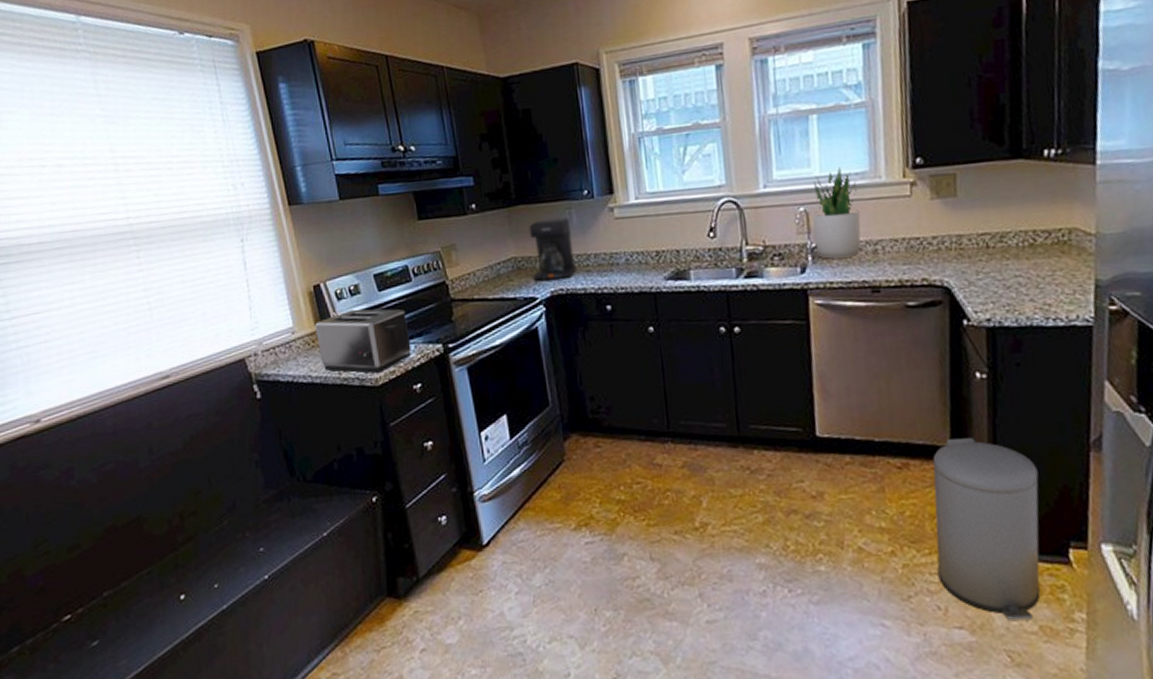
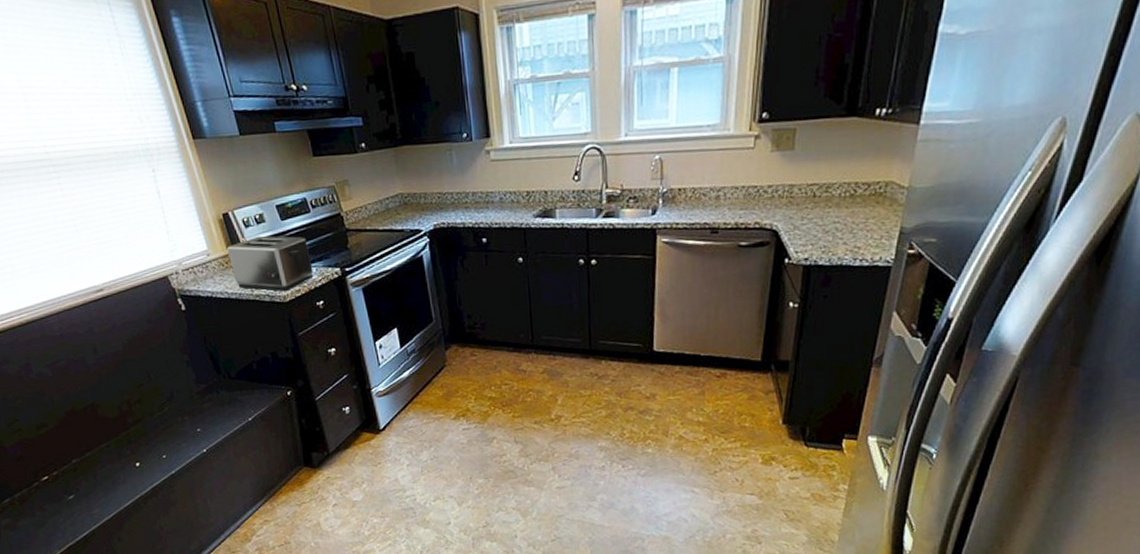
coffee maker: present [528,217,577,281] -> none [413,158,457,215]
planter: present [812,166,861,260] -> none [665,118,708,204]
pedal bin: present [932,438,1041,622] -> none [739,354,828,490]

